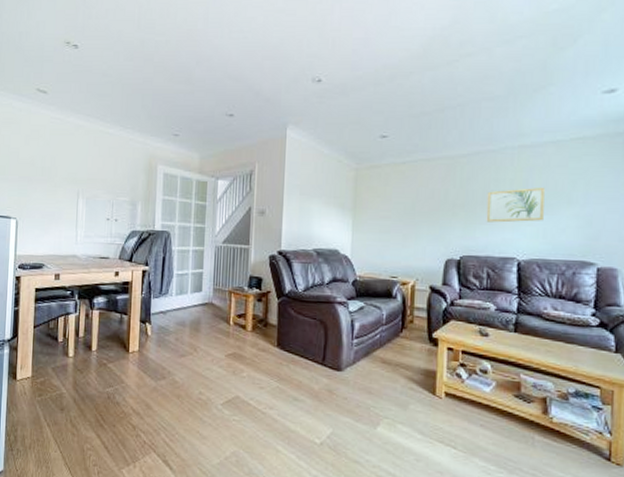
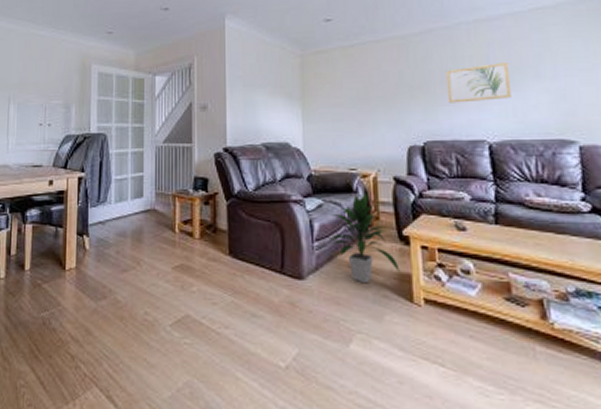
indoor plant: none [366,299,427,378] -> present [328,193,400,284]

